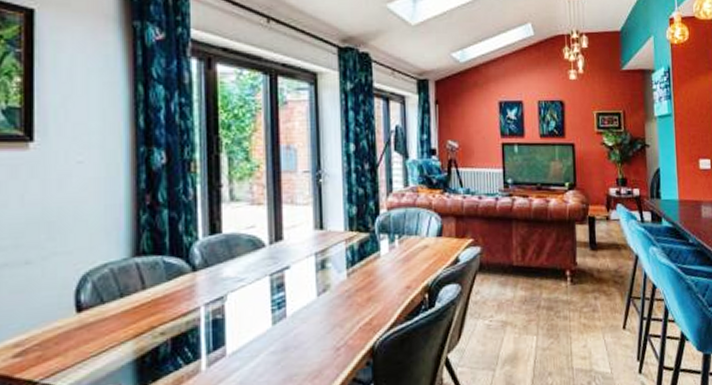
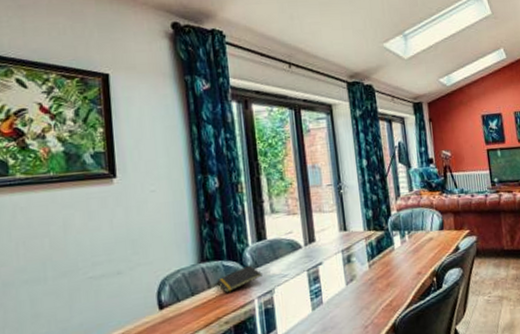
notepad: none [154,263,213,296] -> present [217,265,262,293]

